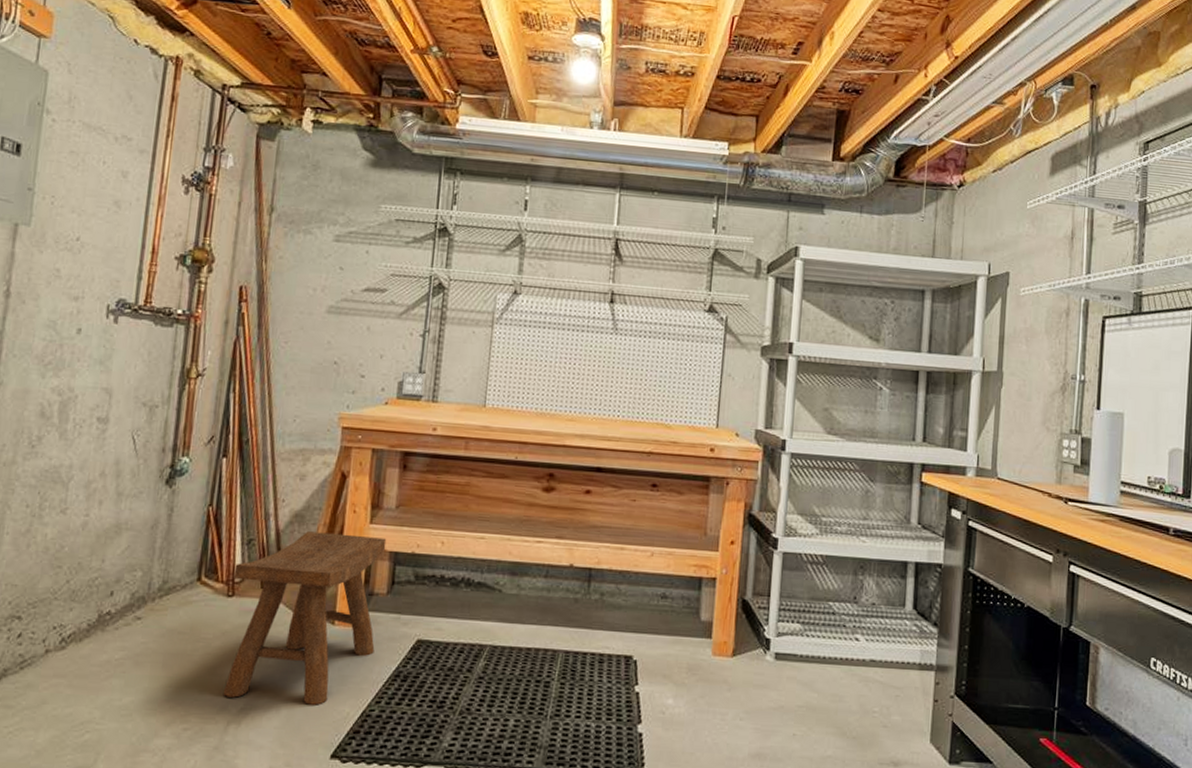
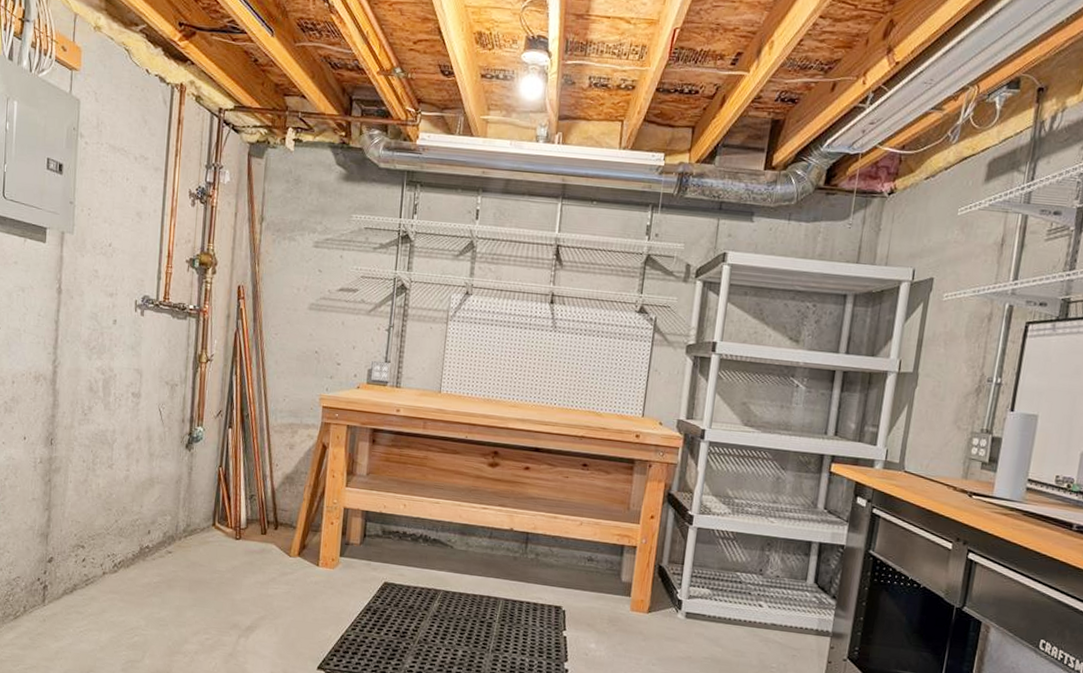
stool: present [223,531,387,705] -> none [234,491,360,628]

